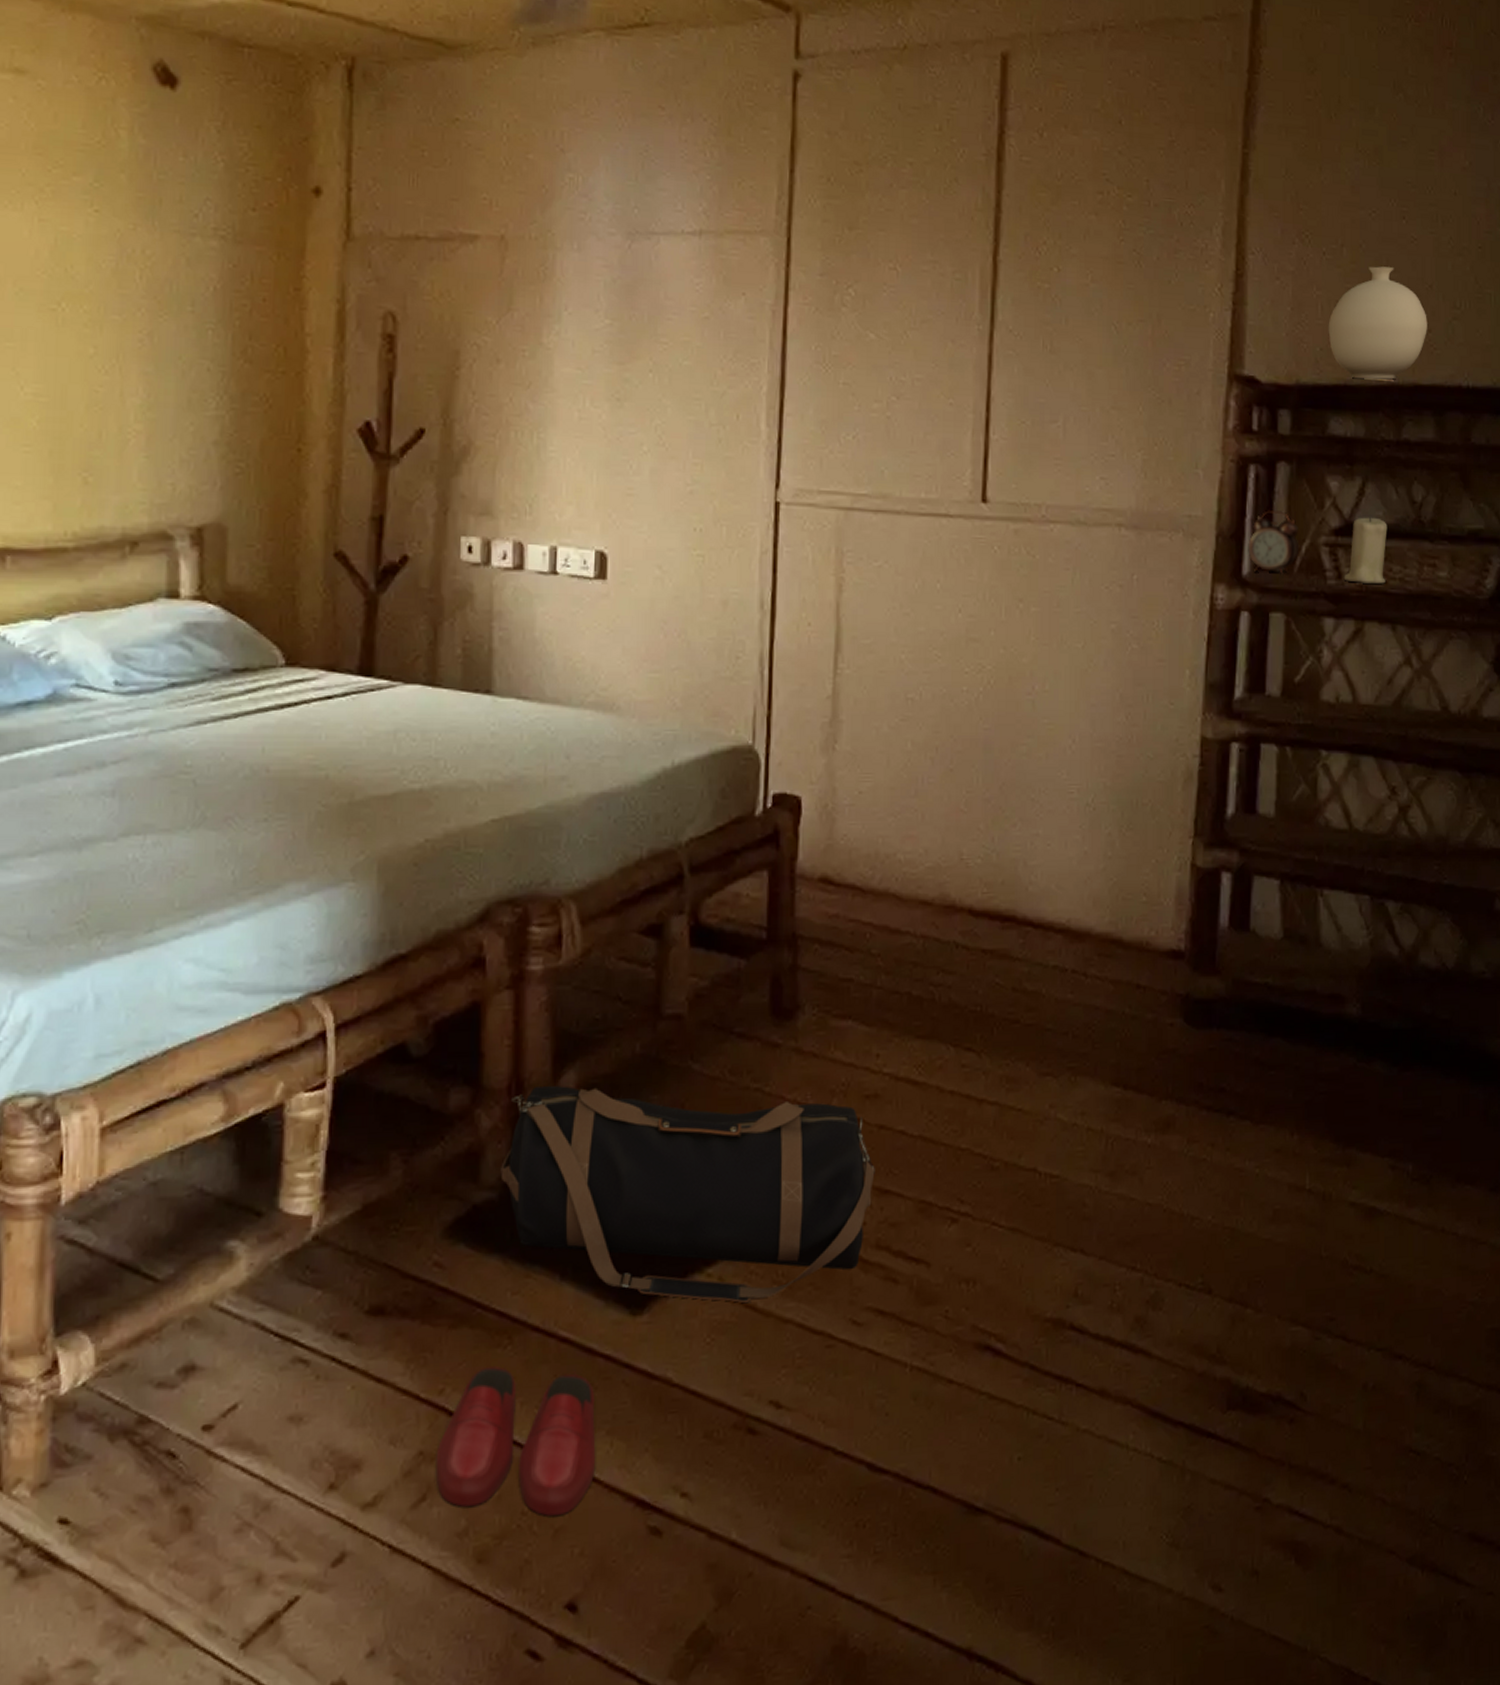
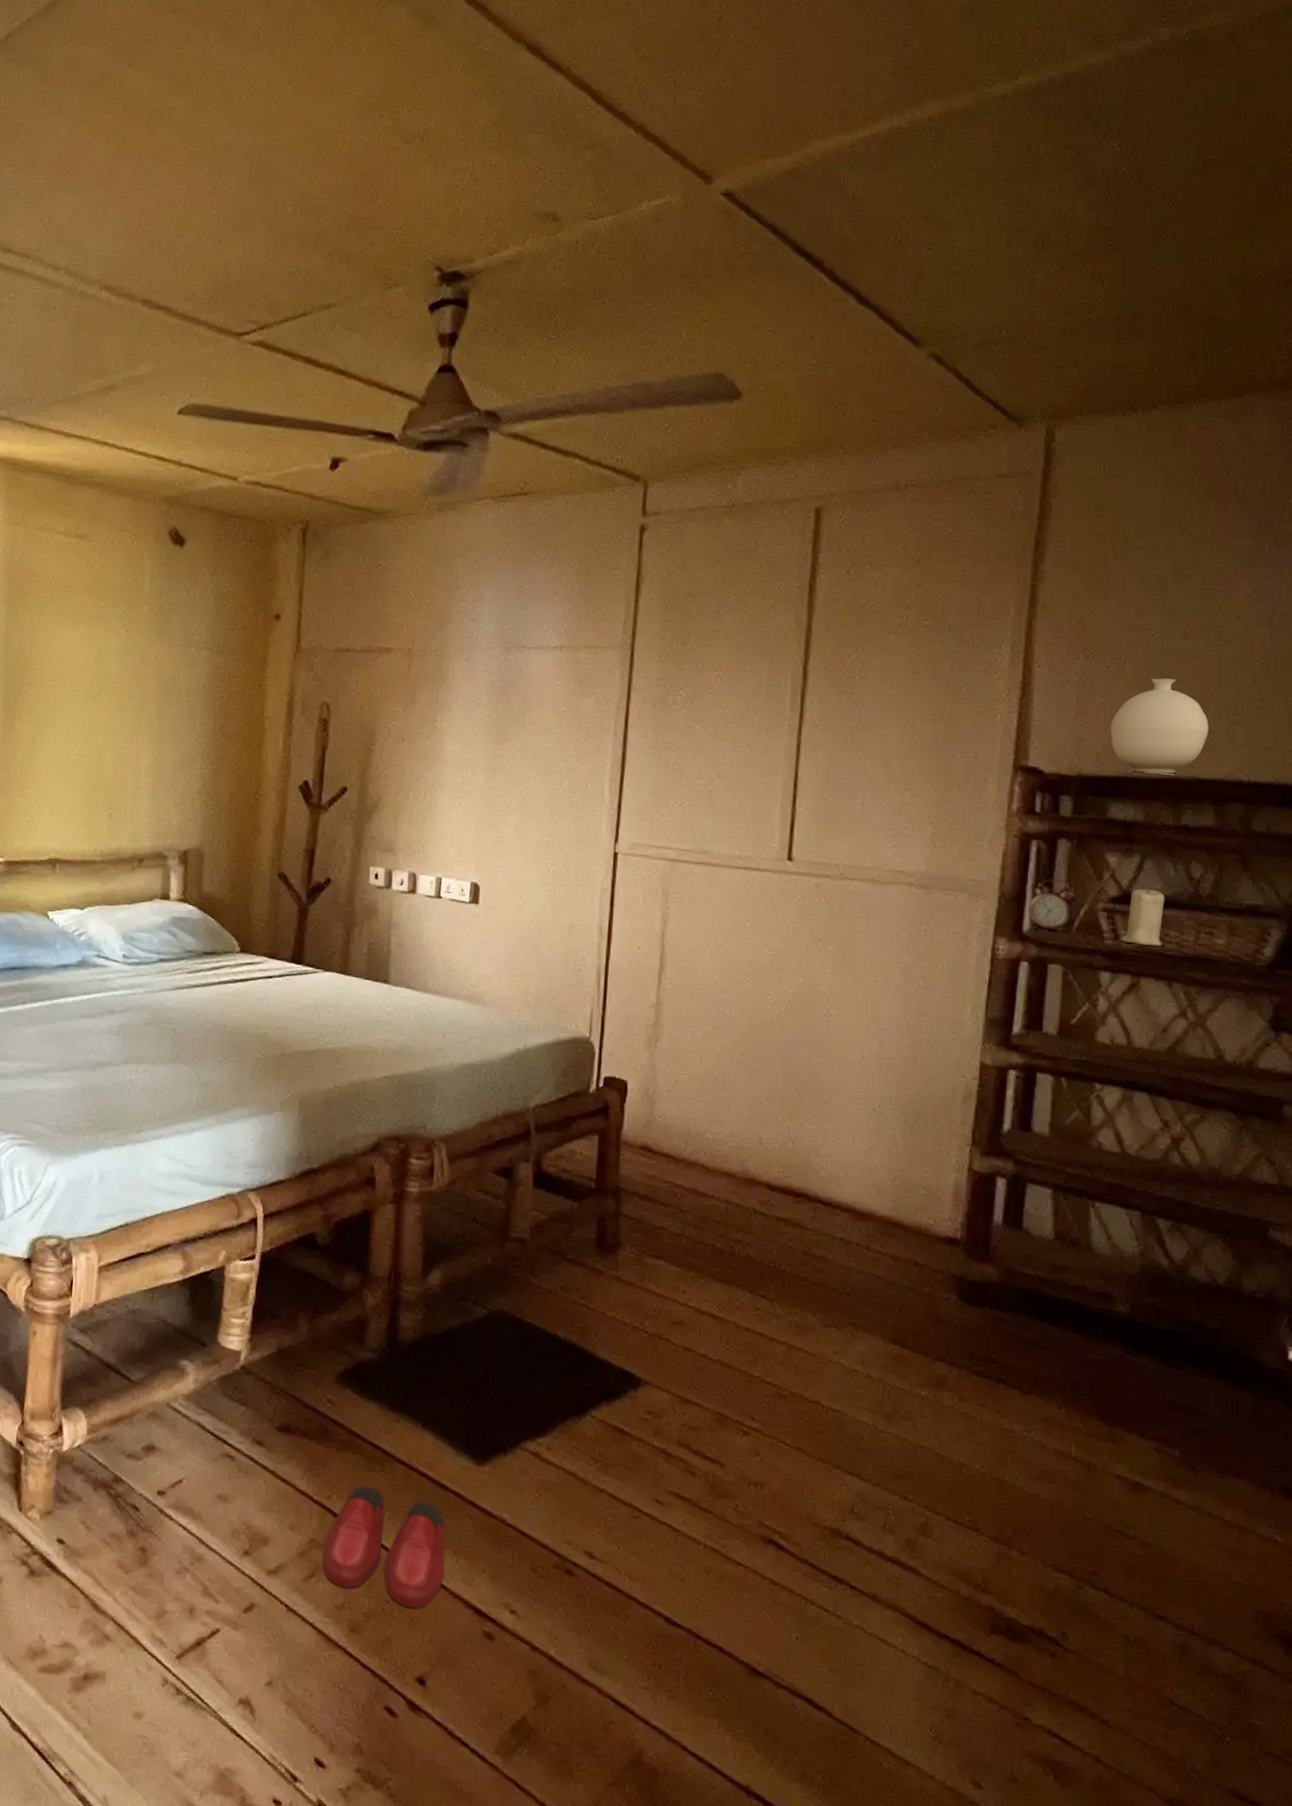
duffel bag: present [500,1085,875,1304] -> none [380,1279,679,1471]

